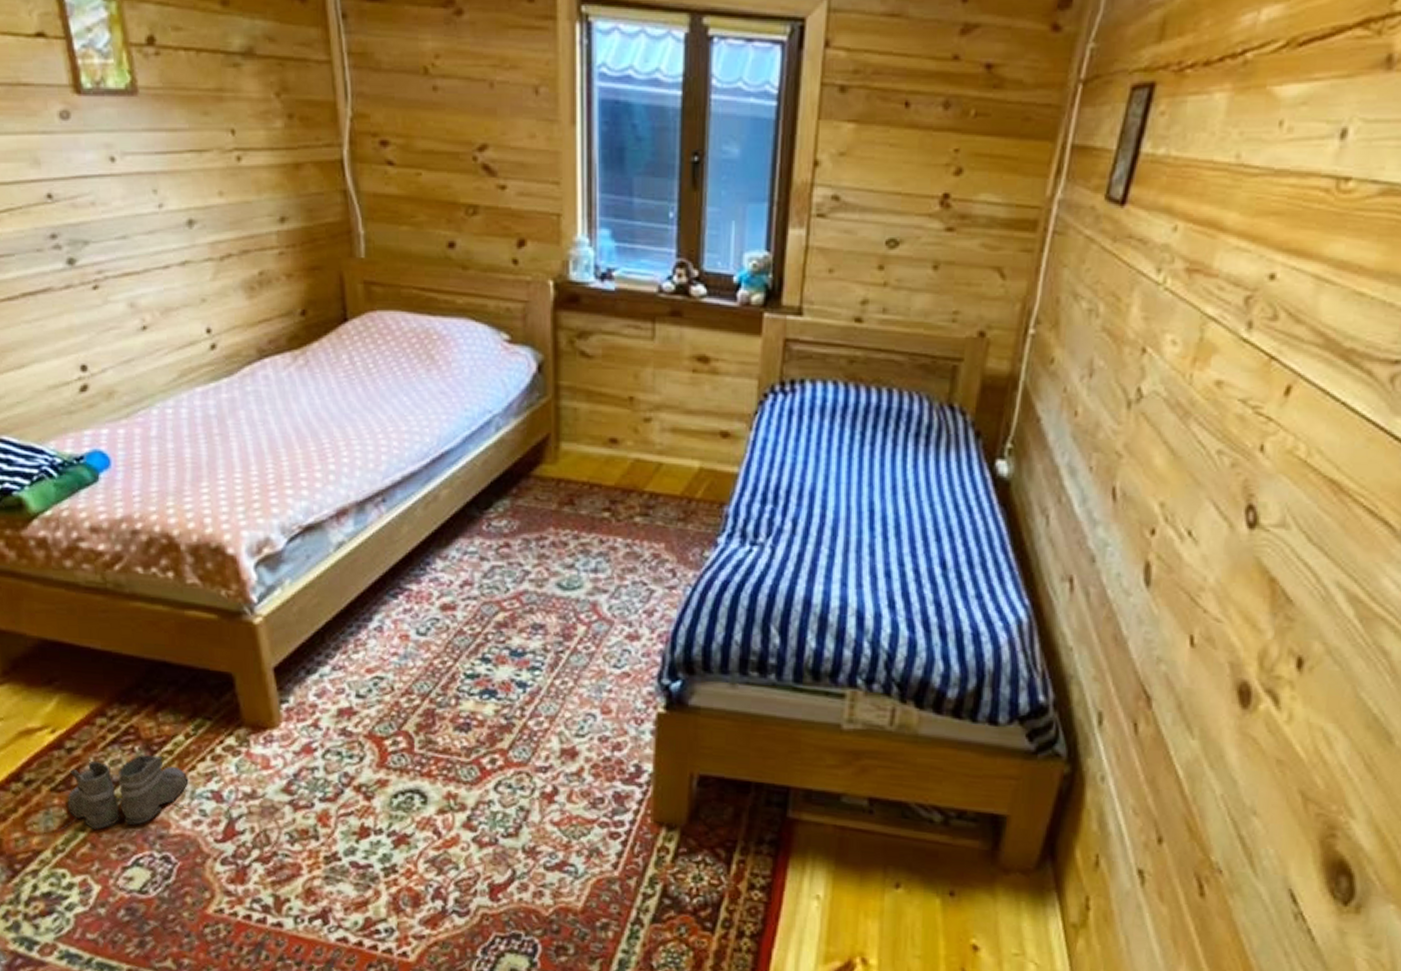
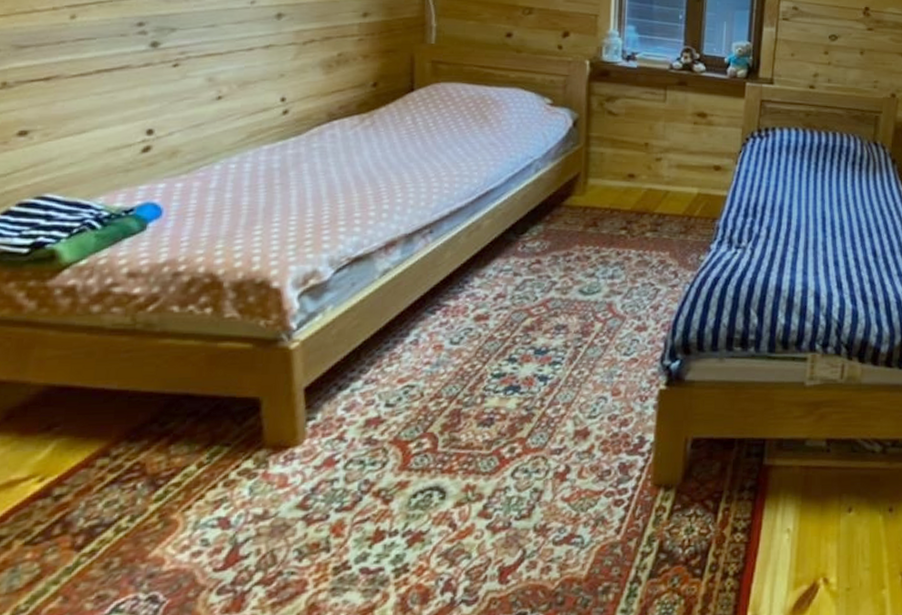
boots: present [56,754,189,832] -> none [22,489,194,590]

